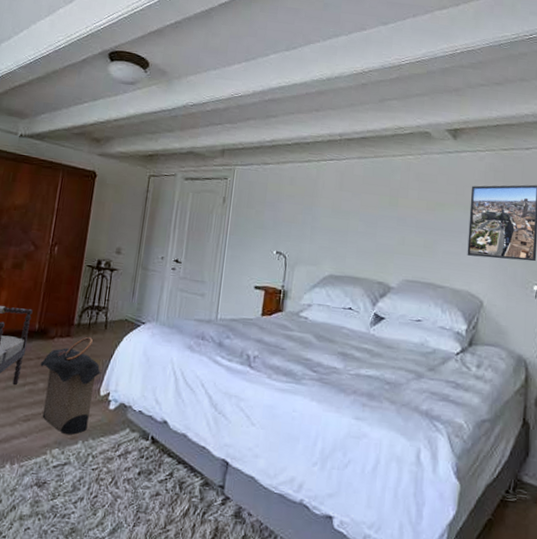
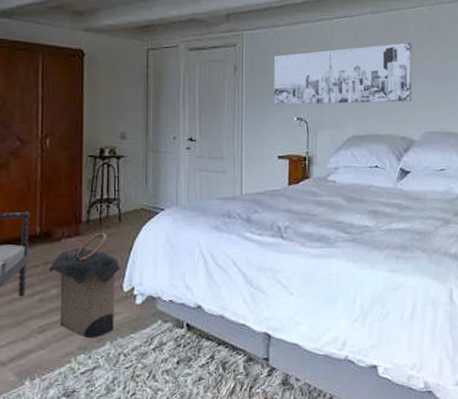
wall art: none [256,189,397,248] -> present [274,42,412,105]

